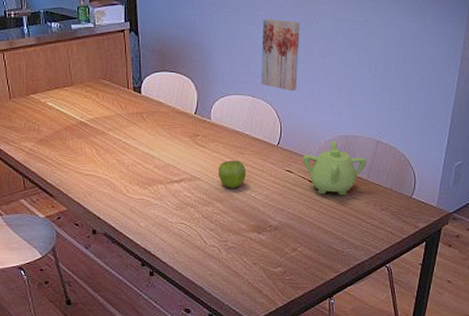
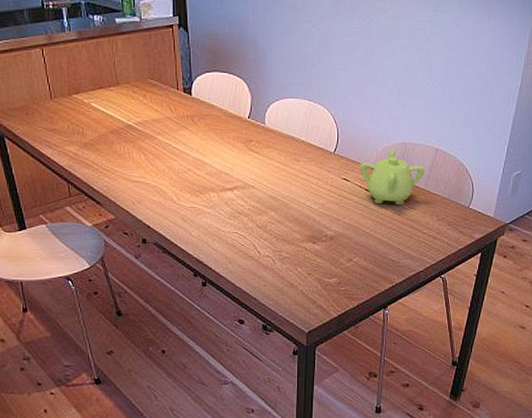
fruit: present [218,160,246,188] -> none [272,168,301,197]
wall art: present [261,19,300,91] -> none [317,16,359,95]

